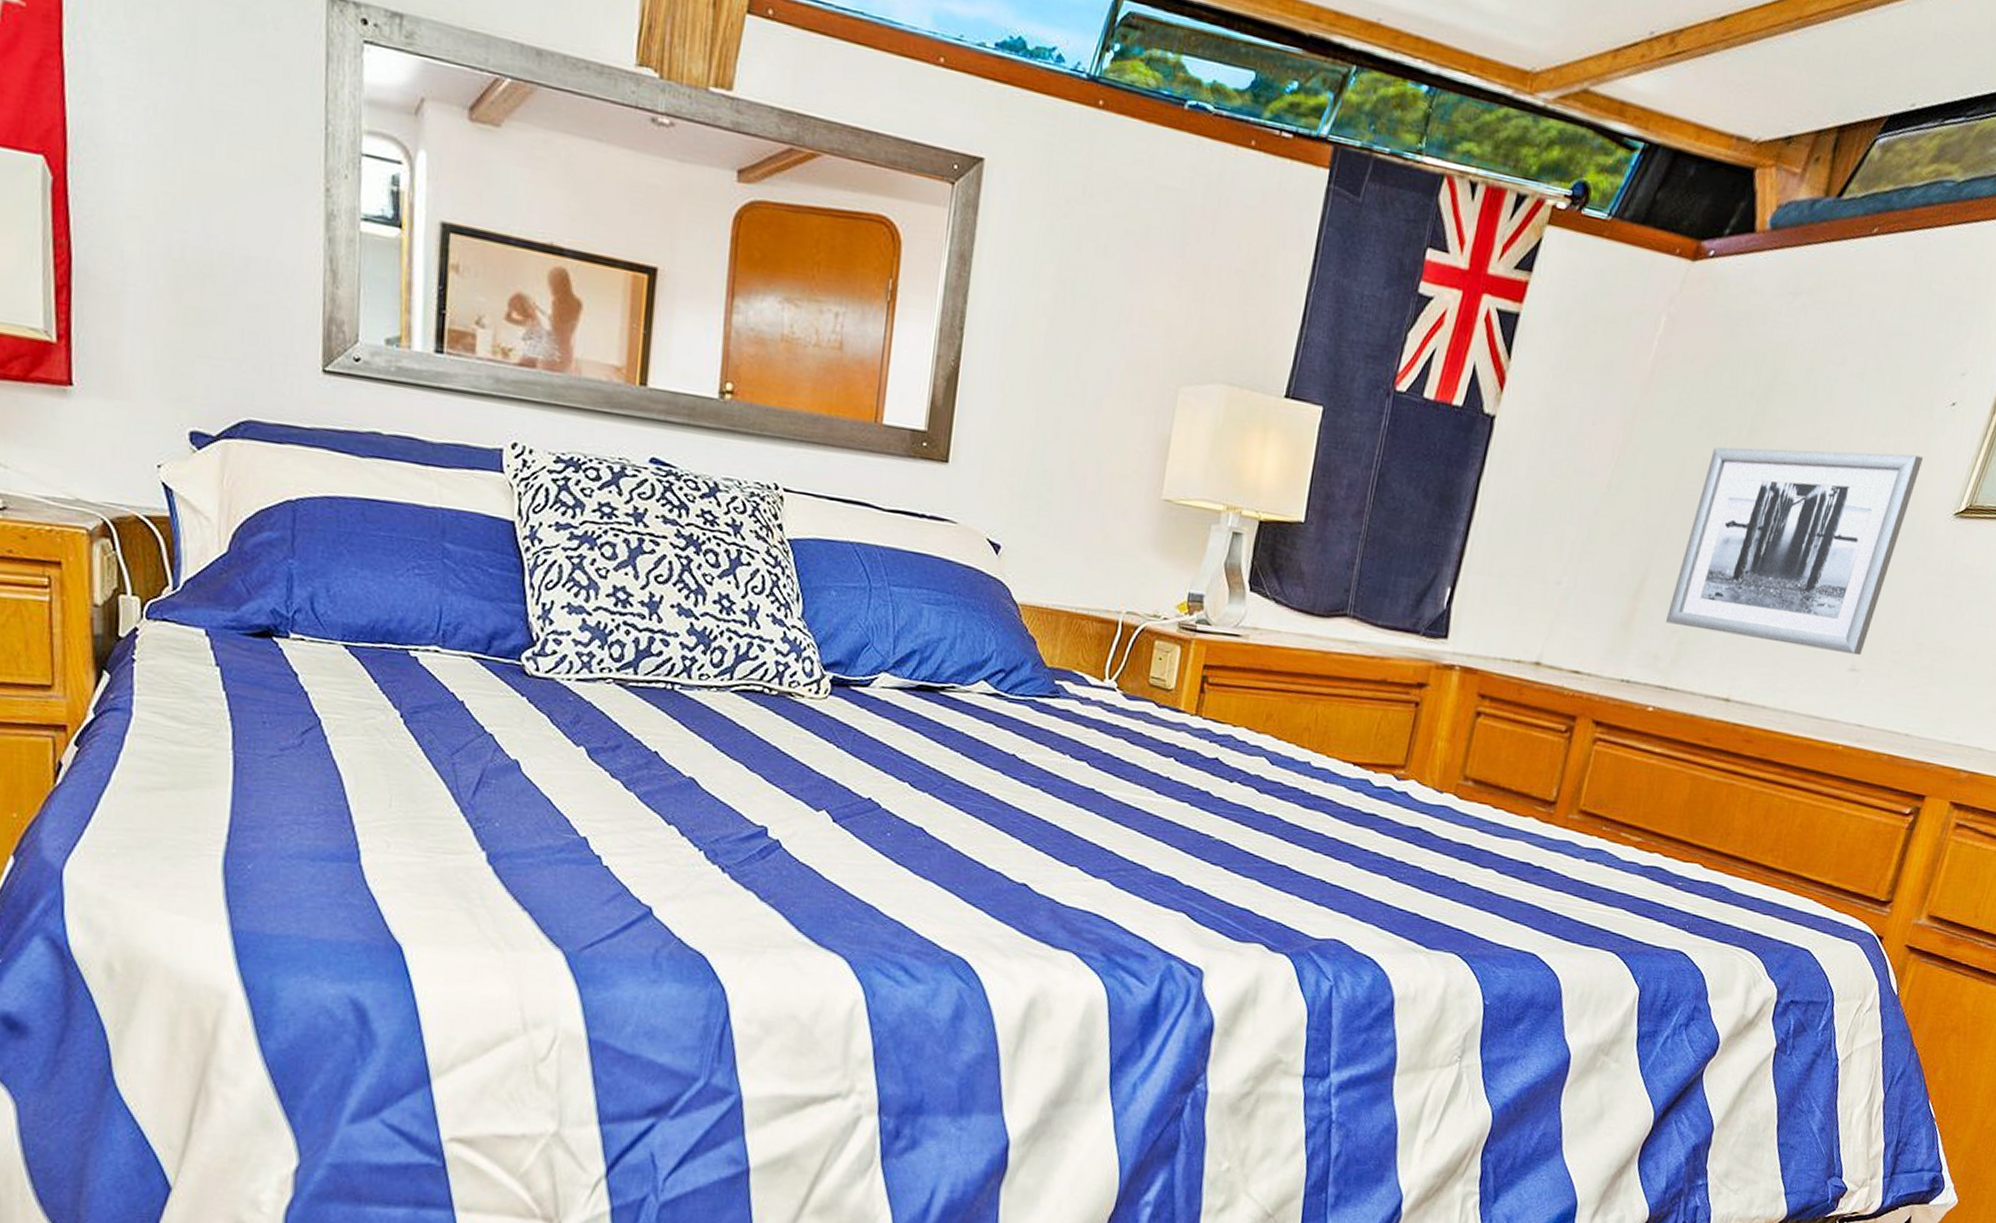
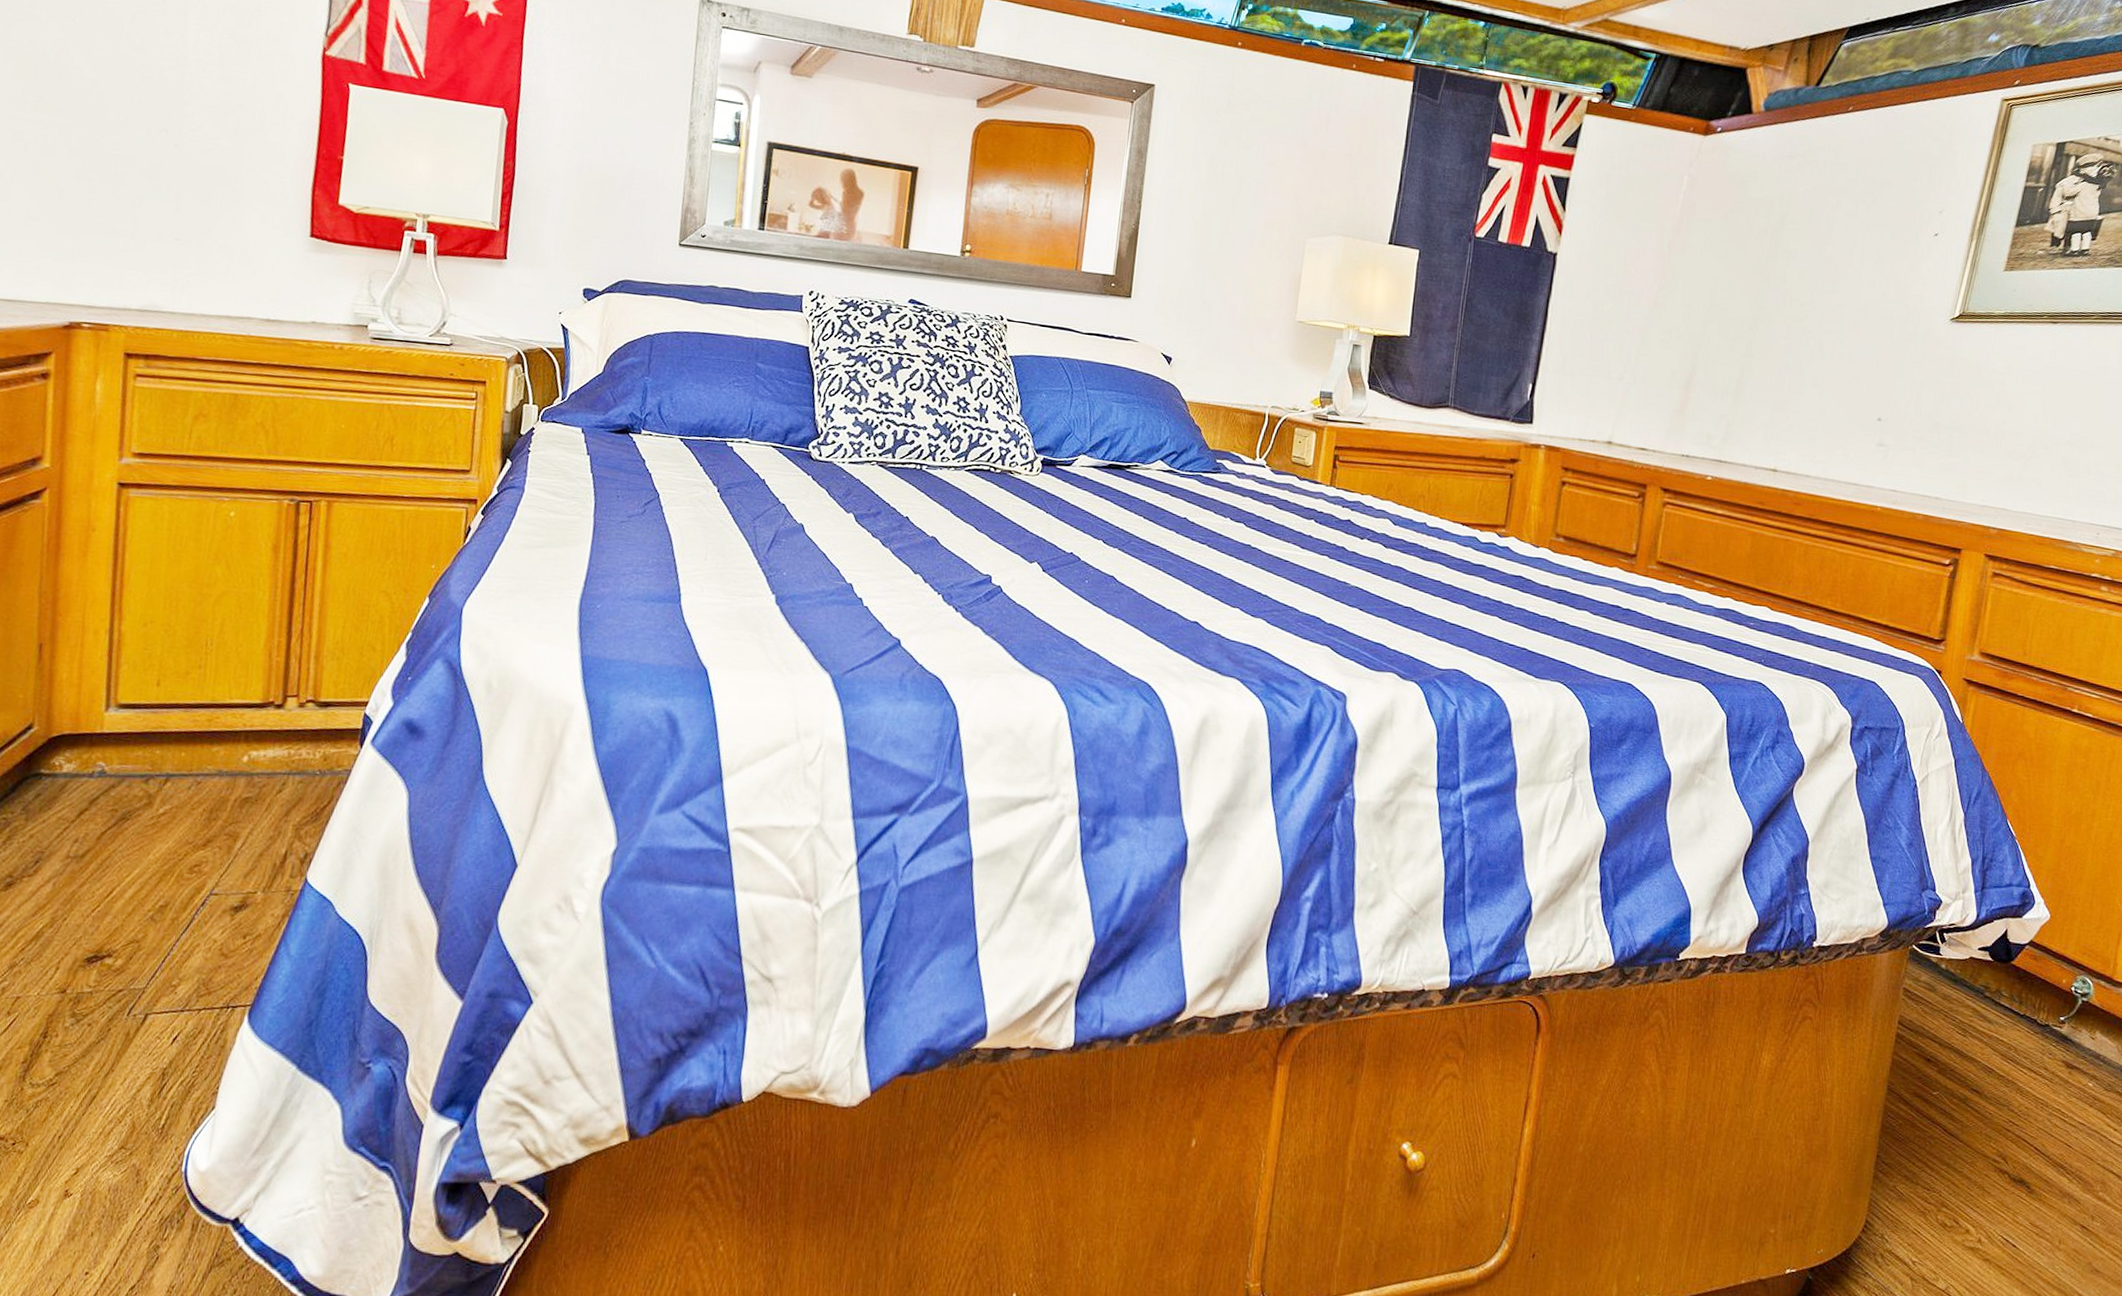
wall art: present [1666,447,1924,656] -> none [1715,272,1917,434]

